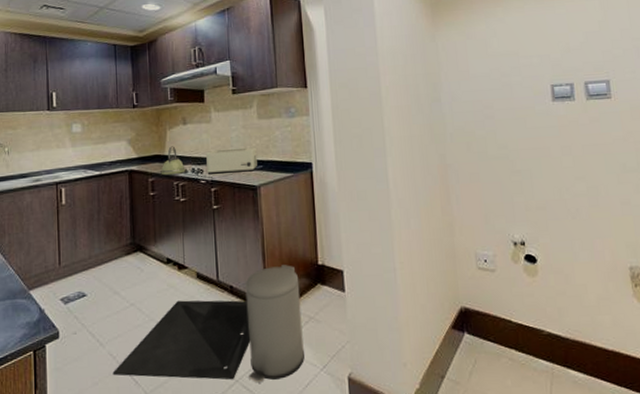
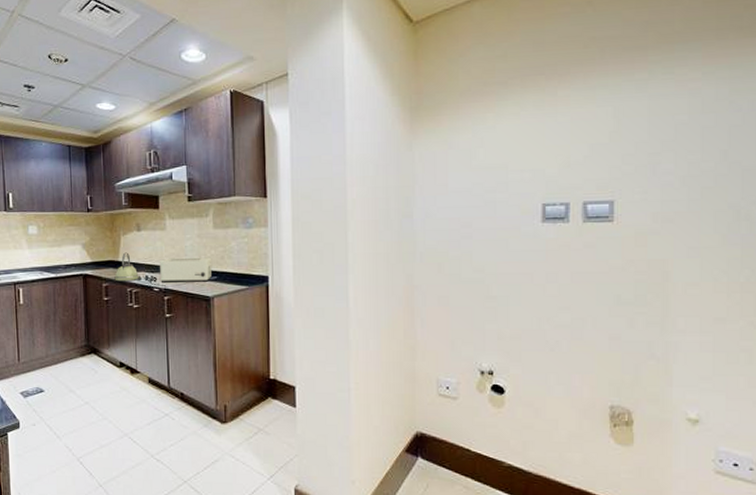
door mat: present [112,300,251,380] -> none [68,403,200,479]
pedal bin: present [245,265,304,383] -> none [196,377,252,486]

